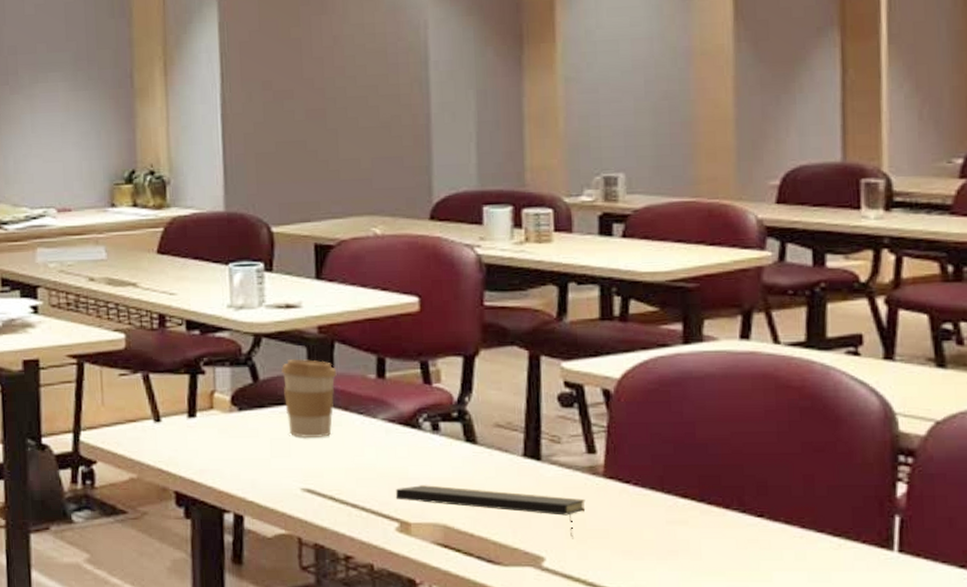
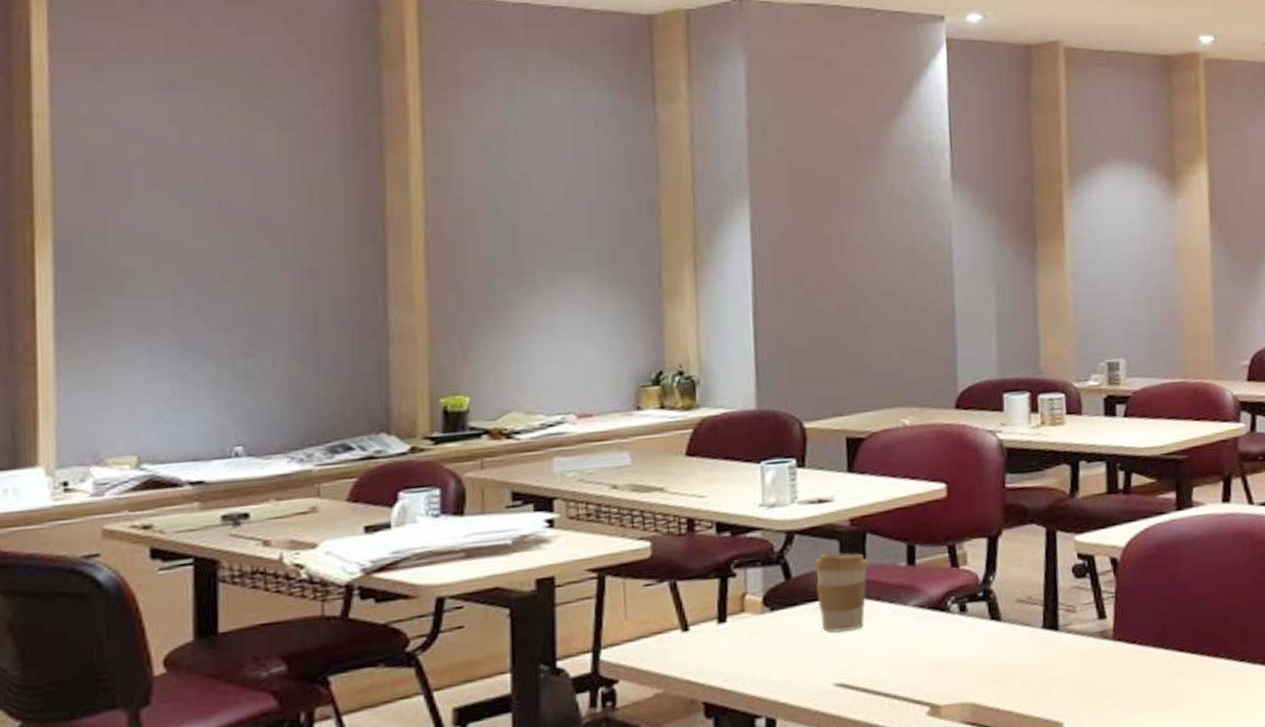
notepad: present [395,485,586,539] -> none [925,662,1098,702]

